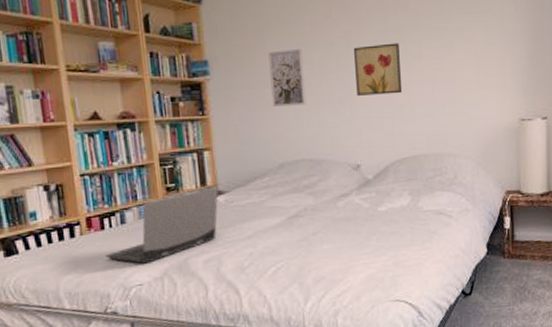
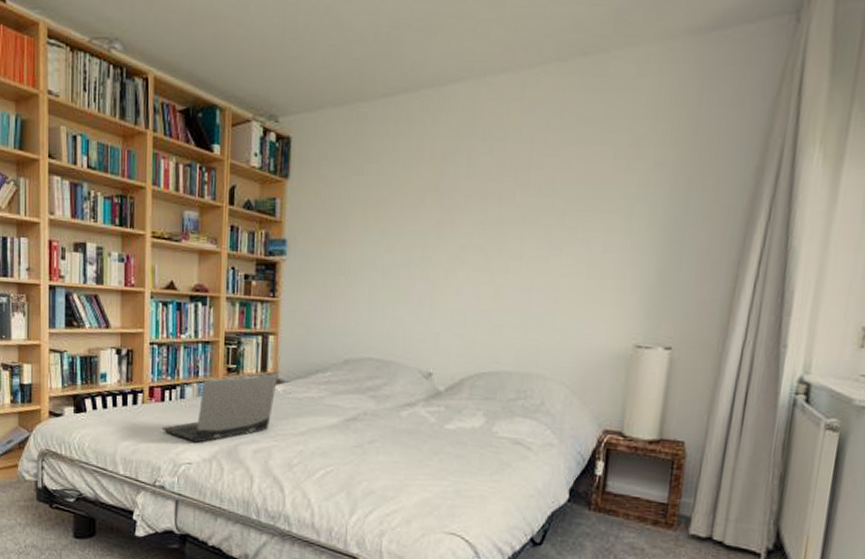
wall art: present [268,49,306,107] -> none [346,235,386,299]
wall art: present [354,43,403,96] -> none [440,238,497,298]

